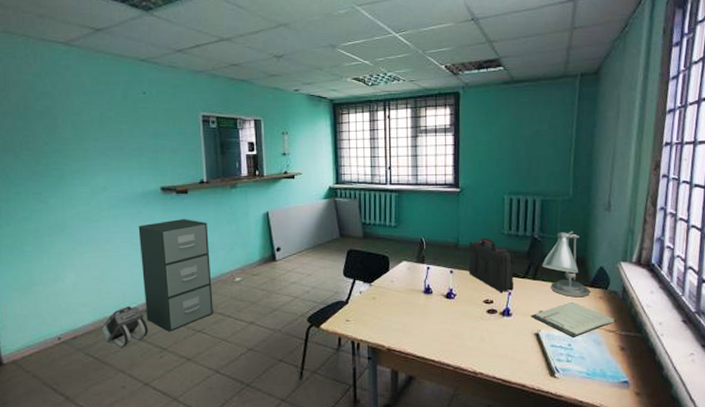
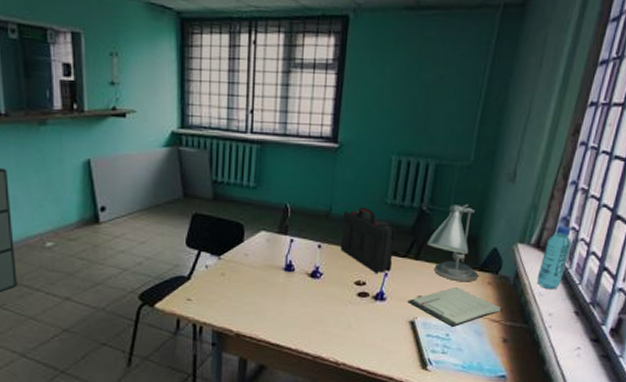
water bottle: none [642,245,670,302] -> present [536,226,572,290]

